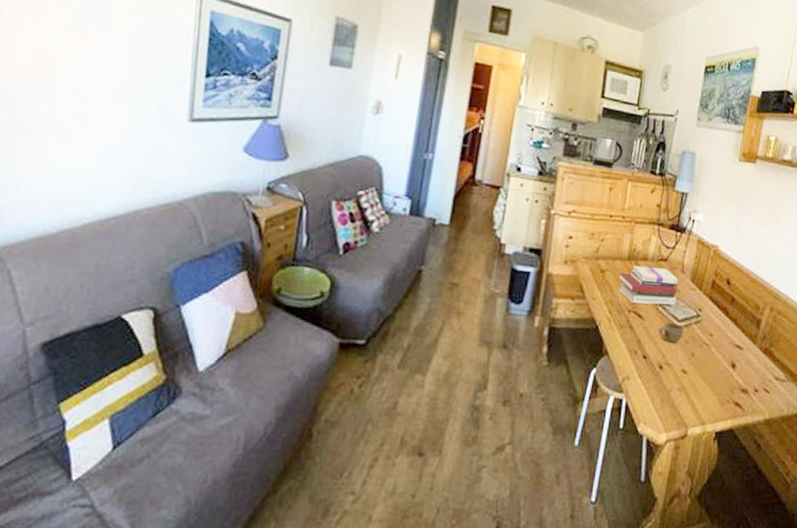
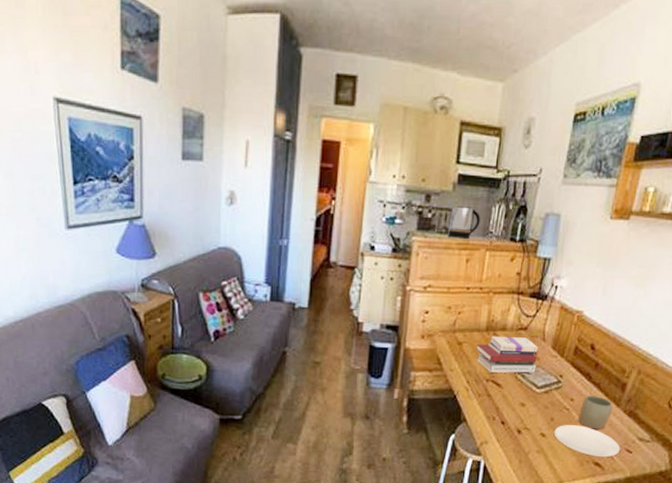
cup: present [658,322,685,343] -> none [517,389,544,409]
plate: none [694,361,759,398] -> present [554,425,621,458]
mug: none [717,331,750,367] -> present [578,396,613,429]

